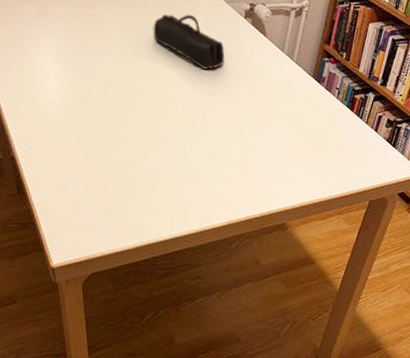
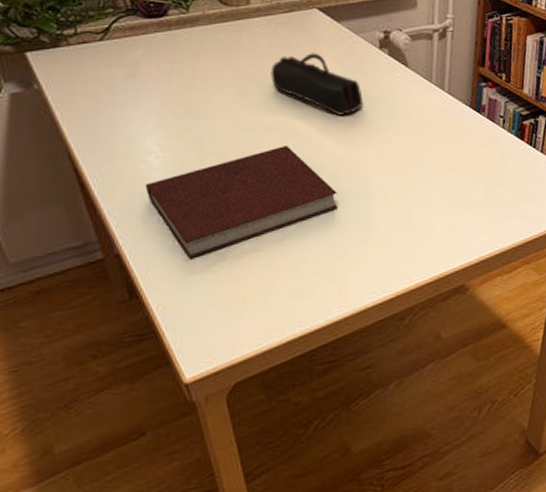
notebook: none [41,88,193,170] -> present [145,146,339,260]

